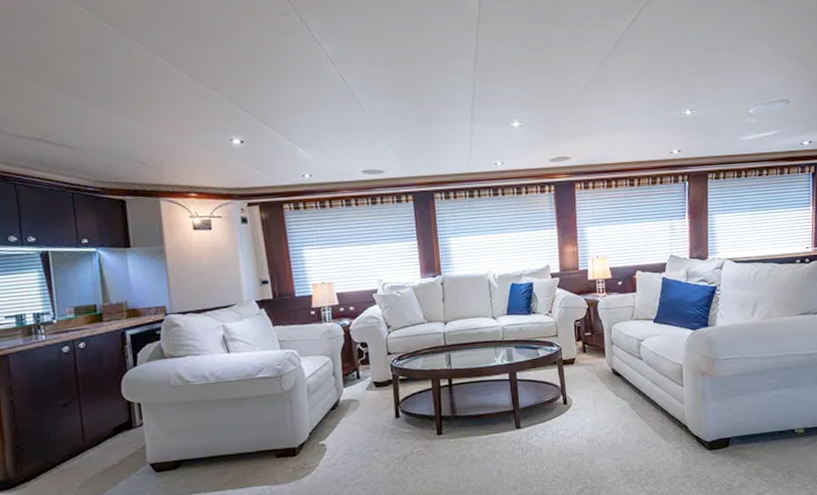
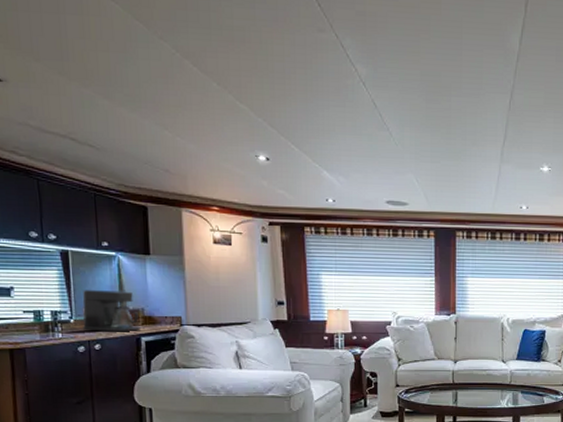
coffee maker: none [64,286,125,331] -> present [82,290,140,333]

